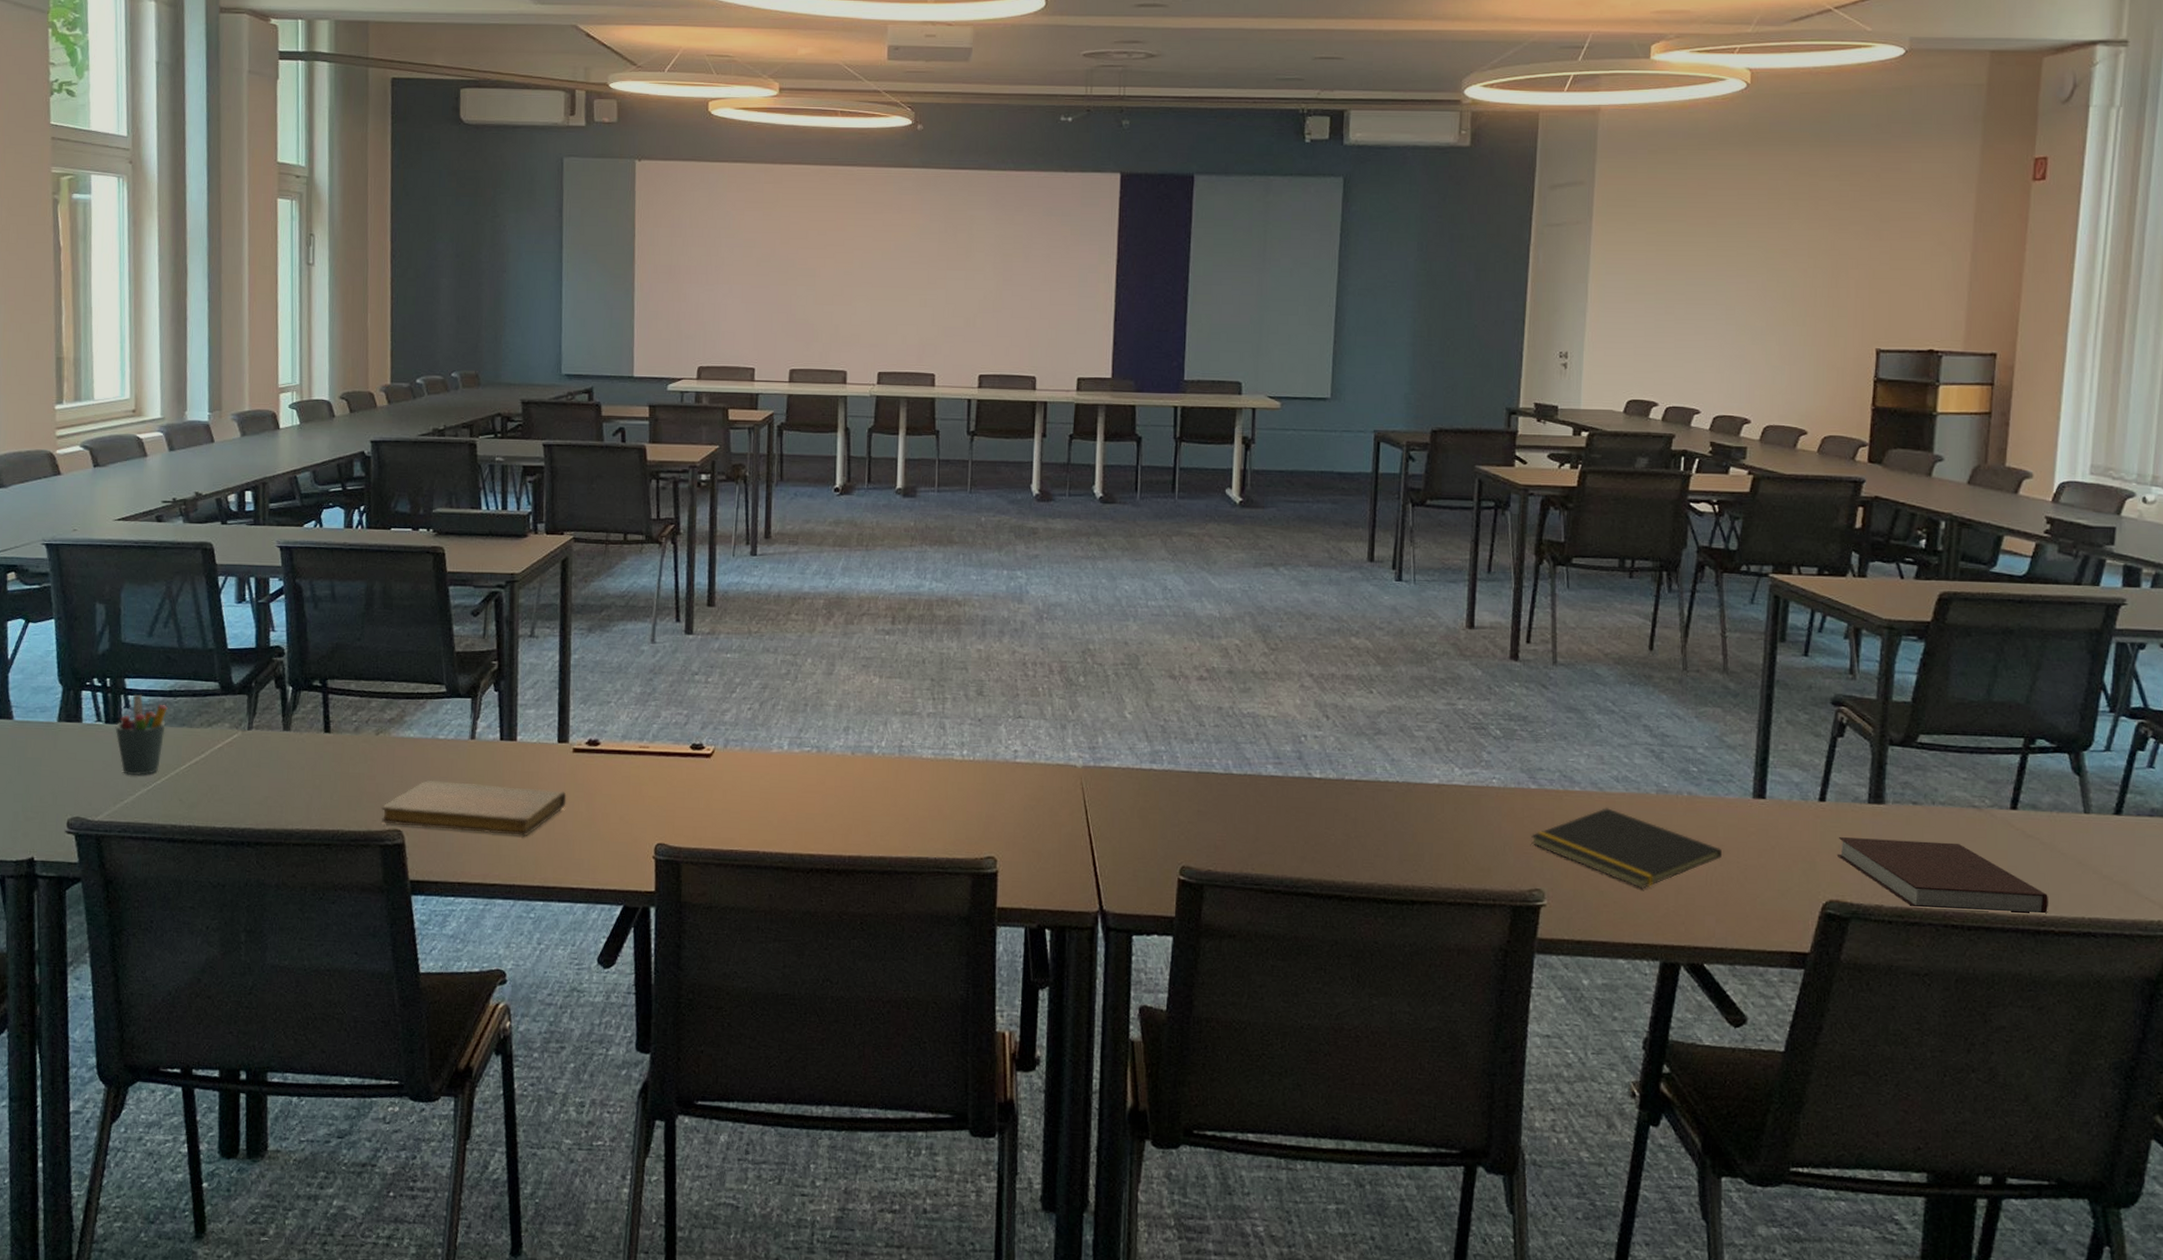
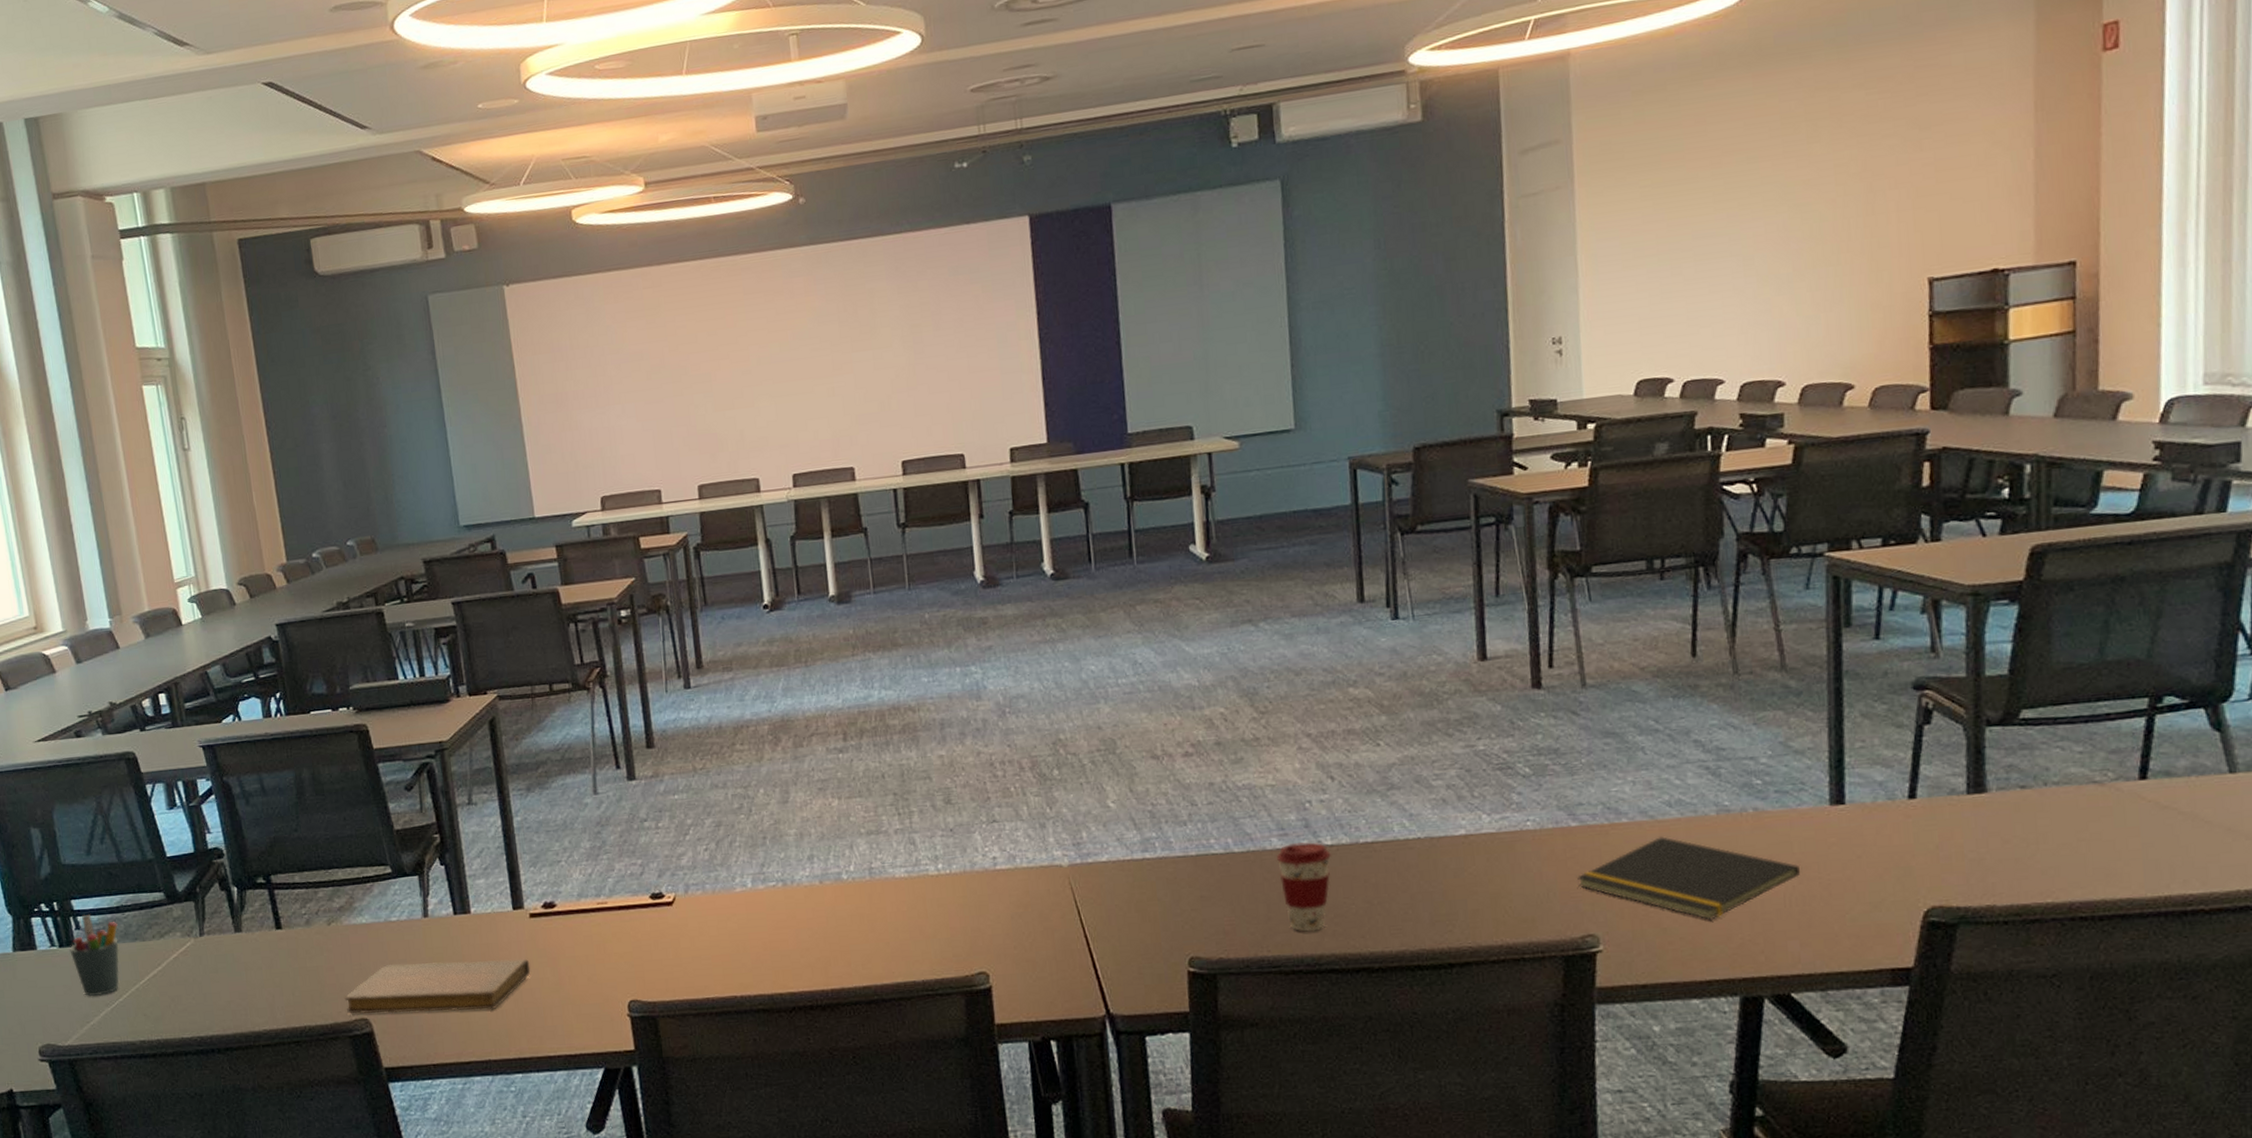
coffee cup: none [1269,772,1320,856] -> present [1276,842,1332,932]
notebook: present [1836,837,2048,914] -> none [1935,825,2195,904]

